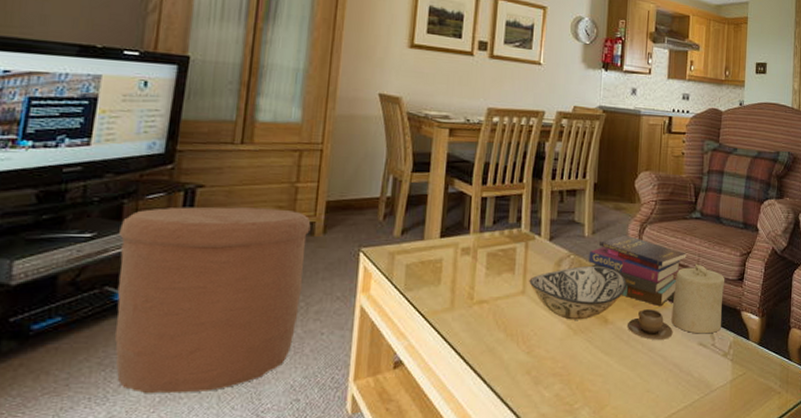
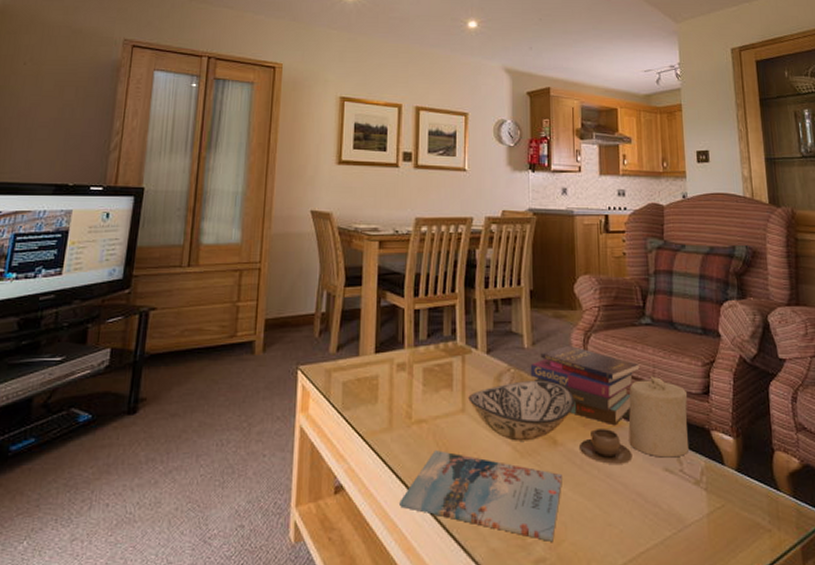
basket: present [114,207,311,394] -> none [78,328,251,517]
magazine: none [457,328,610,406] -> present [399,450,562,541]

